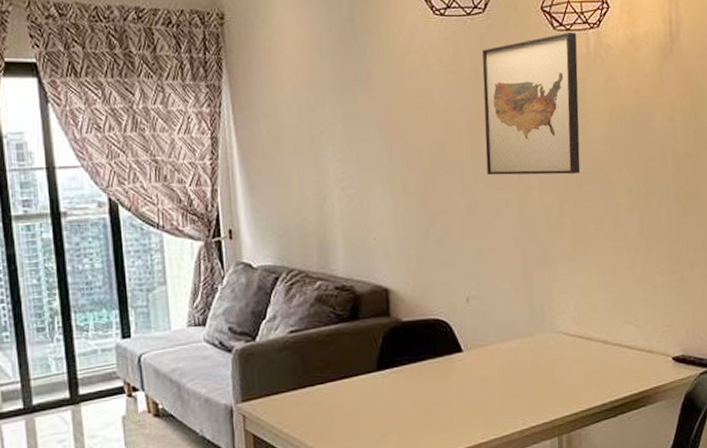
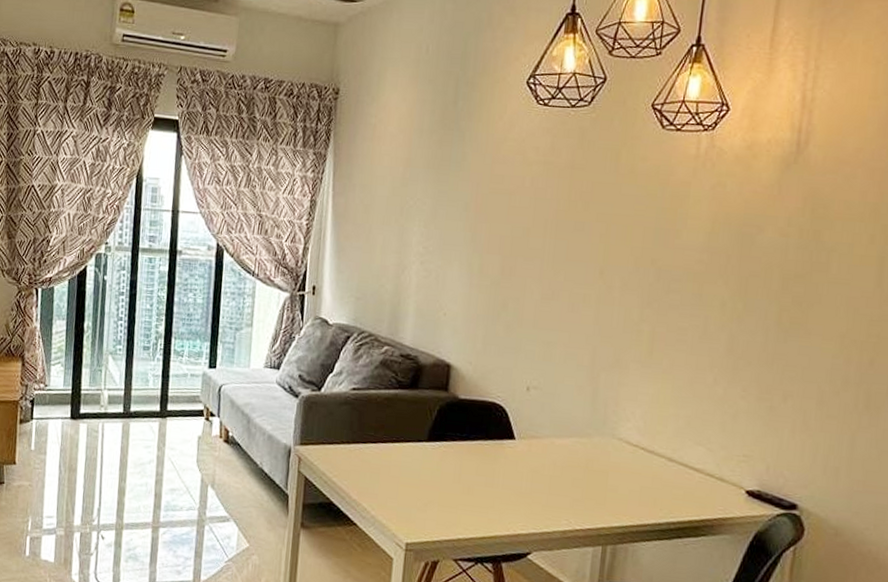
wall art: present [482,31,581,176] -> none [567,132,688,280]

